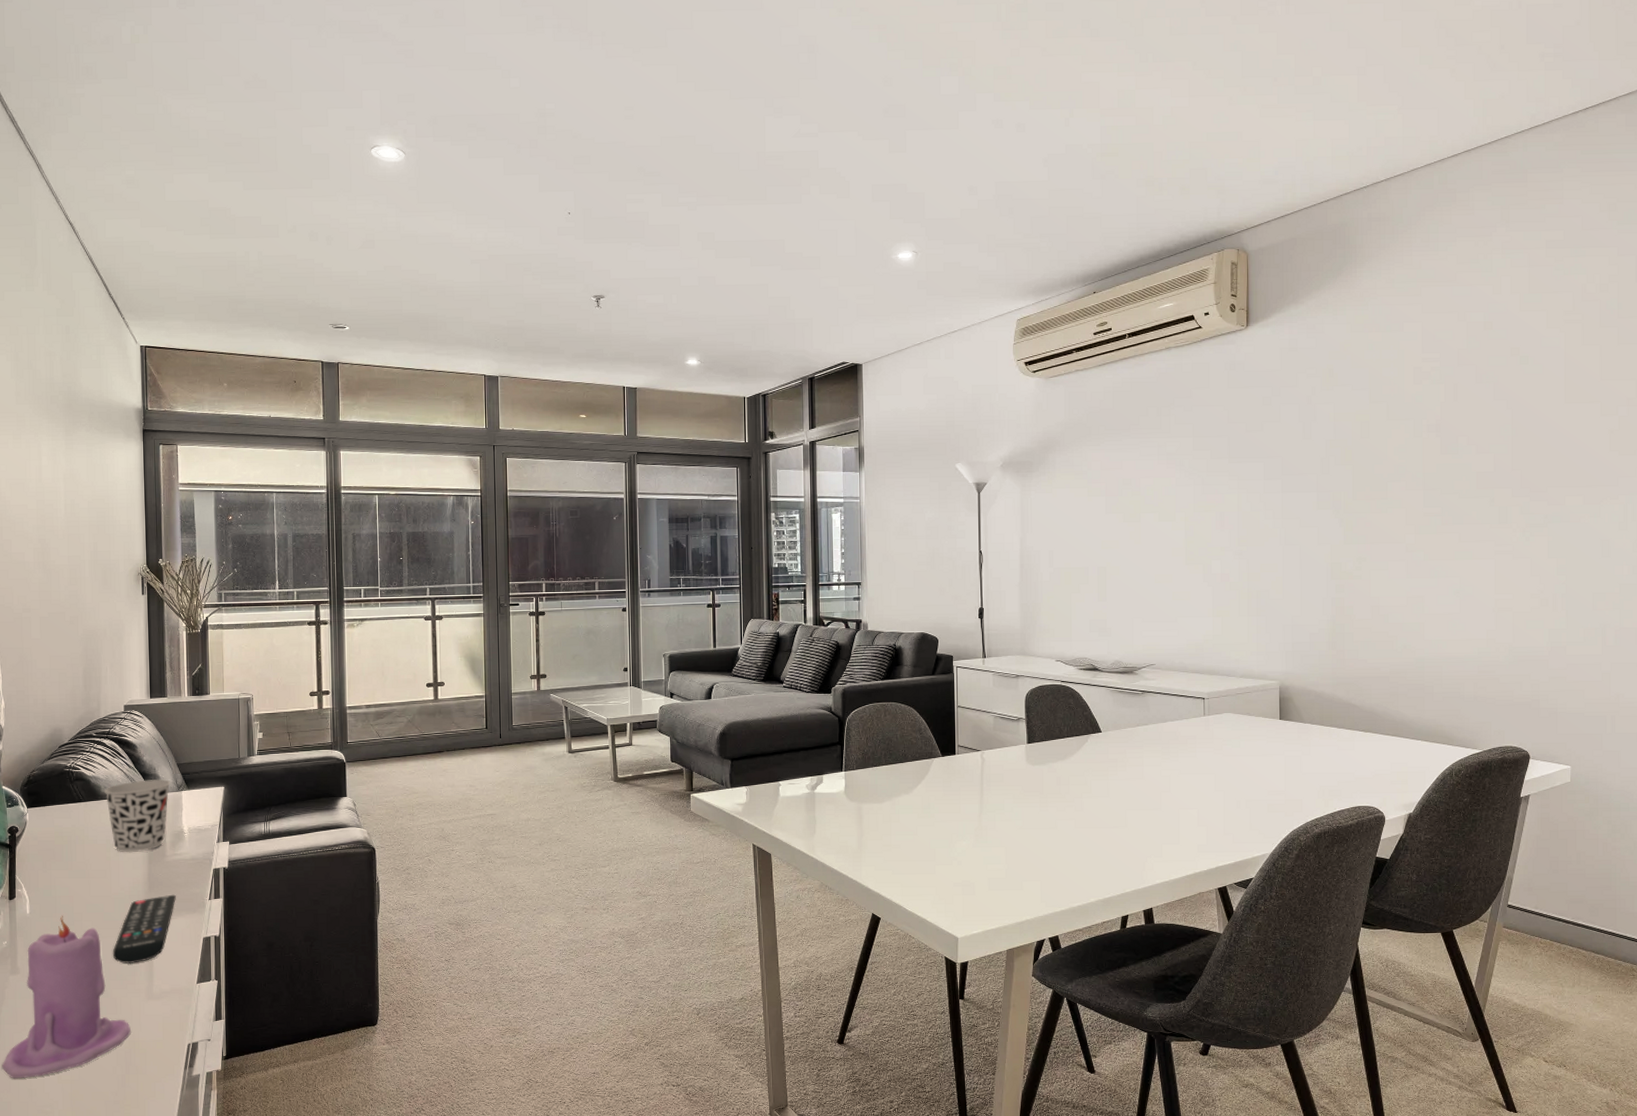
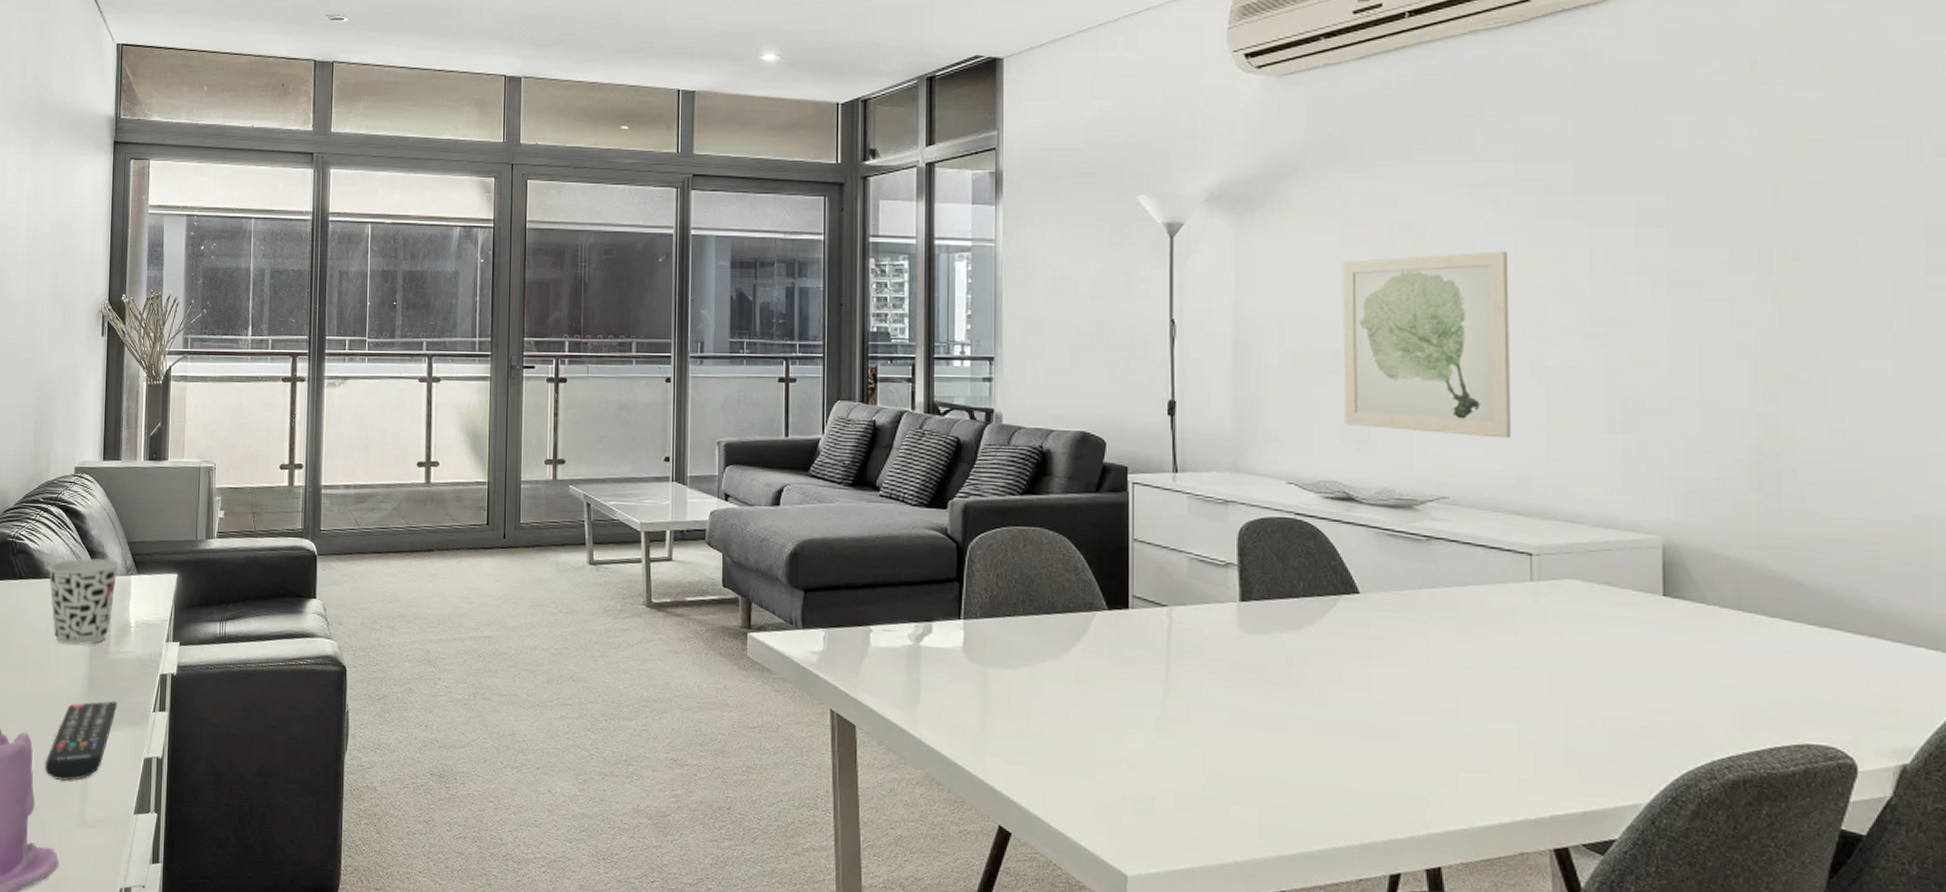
wall art: none [1089,498,1193,623] -> present [1343,252,1512,439]

